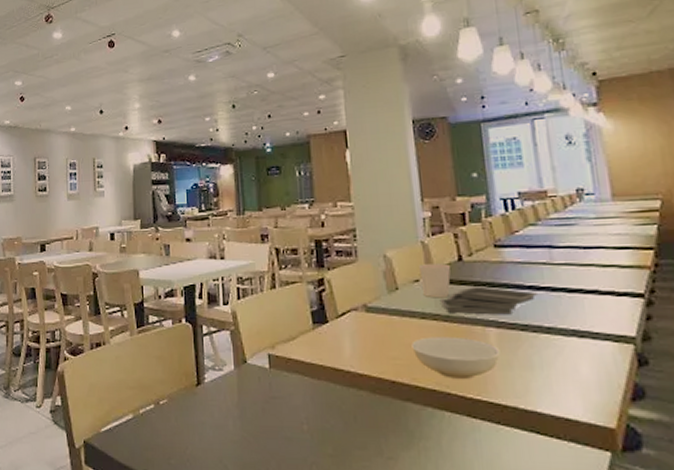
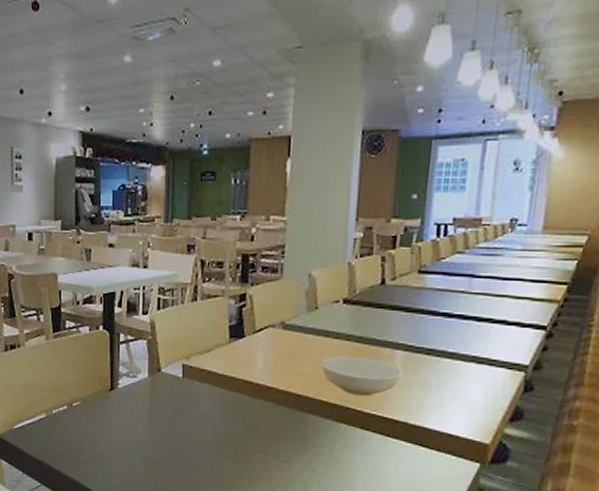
dixie cup: present [419,264,451,299] -> none [341,285,373,320]
tray: present [439,286,537,315] -> none [355,310,449,339]

